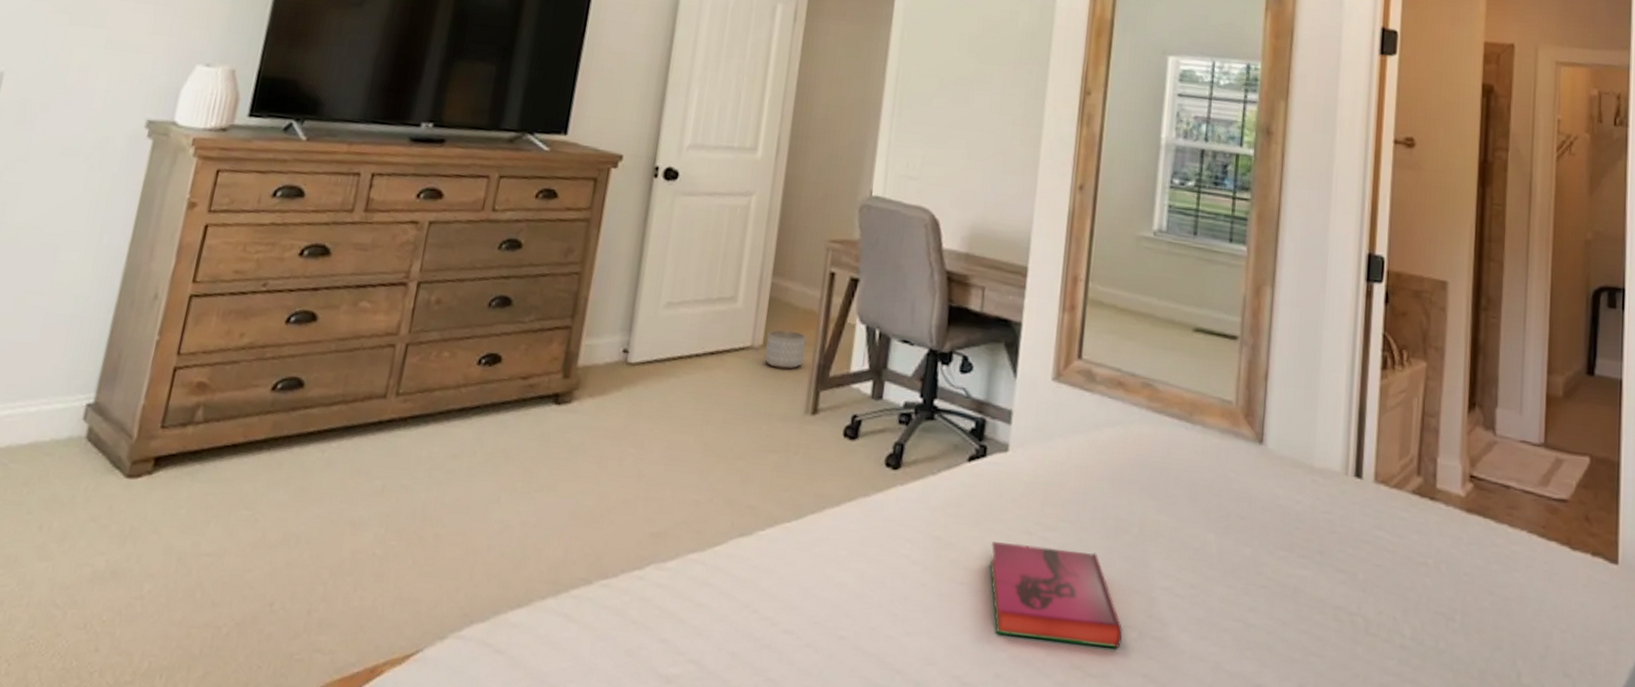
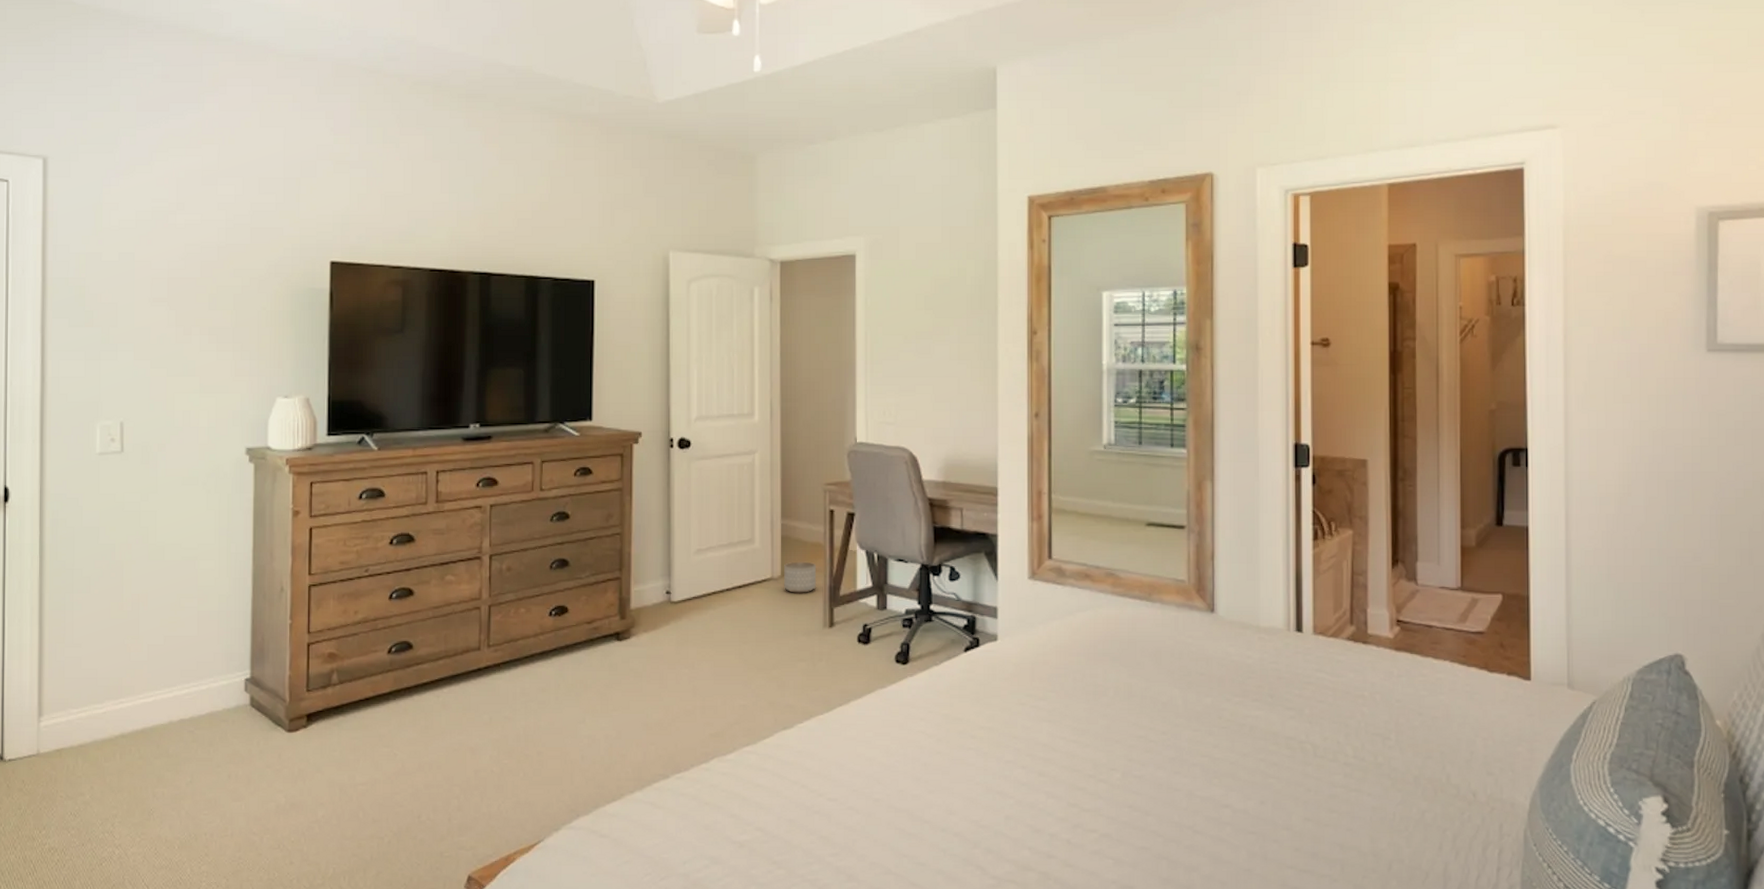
hardback book: present [990,542,1123,649] -> none [991,713,1109,788]

